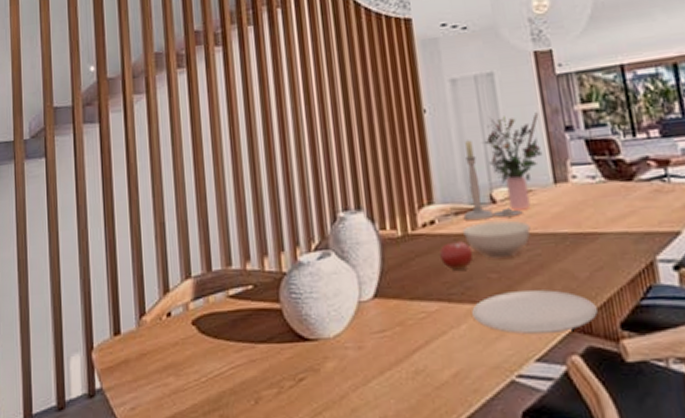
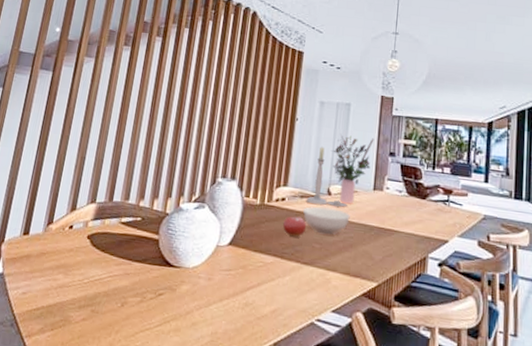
plate: present [472,290,598,335] -> none [296,259,382,295]

